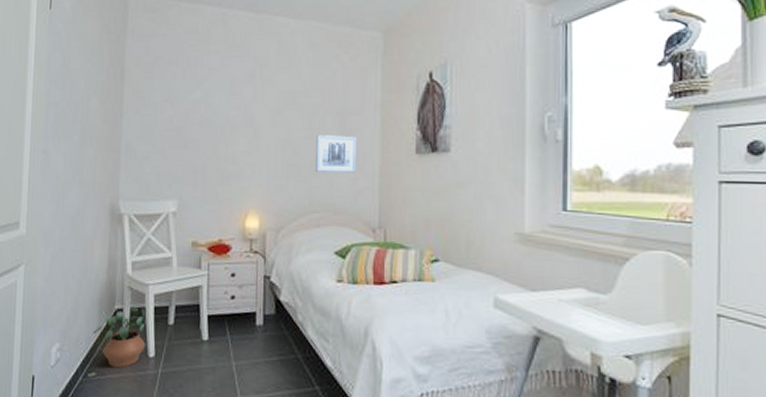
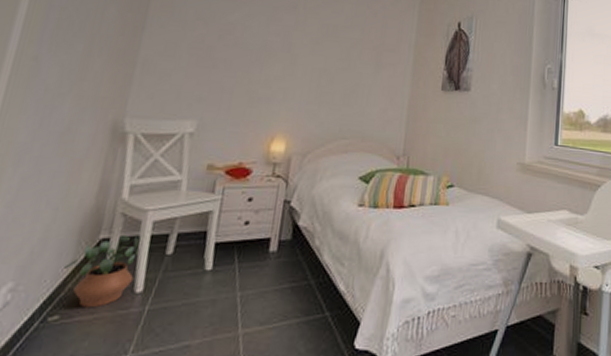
wall art: present [316,135,358,173] -> none [349,67,391,104]

